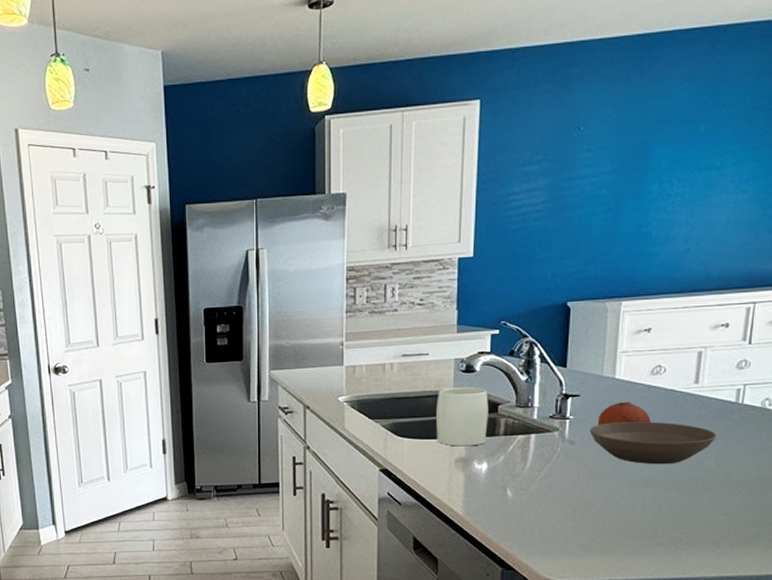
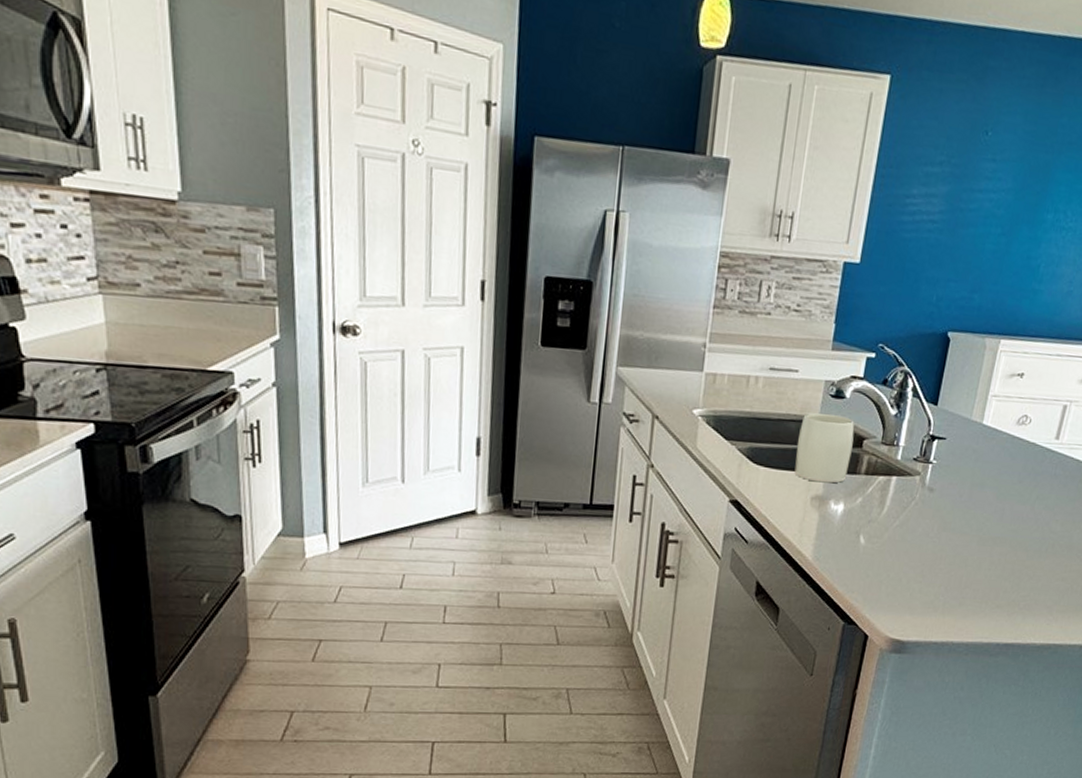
bowl: present [589,422,716,465] -> none [950,472,1067,523]
fruit: present [597,402,651,426] -> none [958,450,1010,477]

